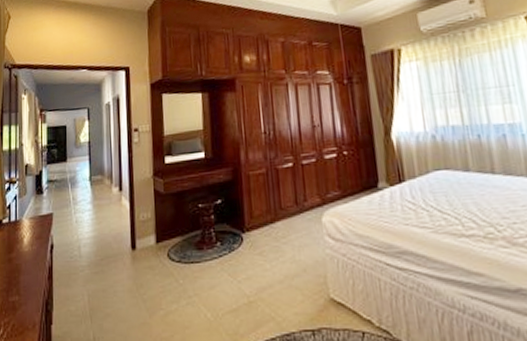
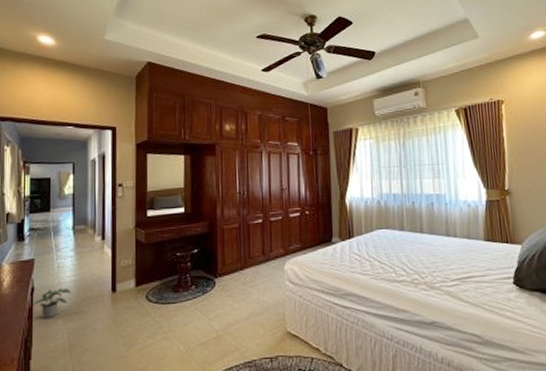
potted plant: none [52,245,91,280] -> present [33,288,72,319]

